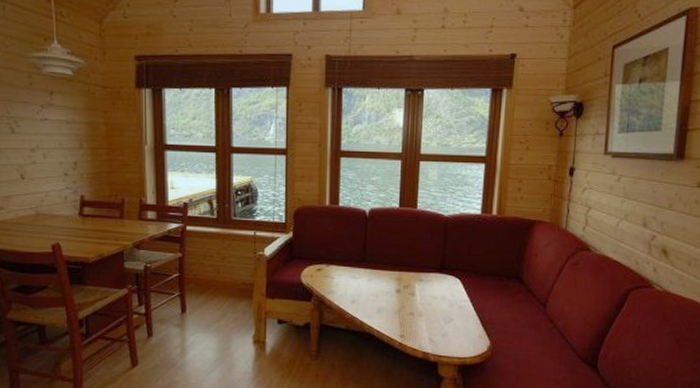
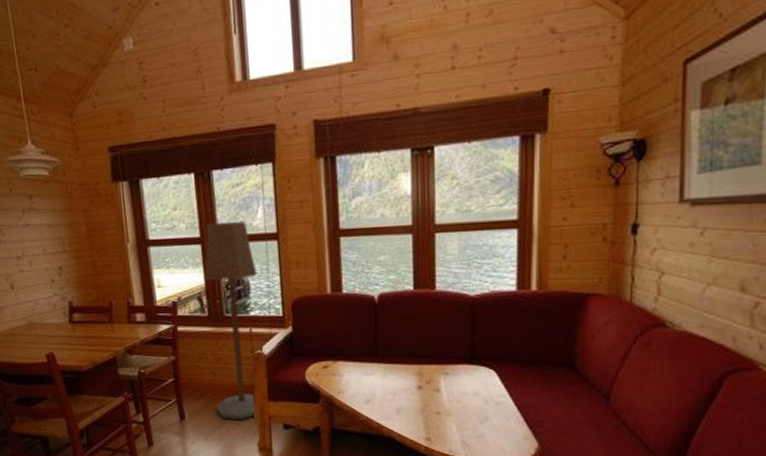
floor lamp: none [216,134,265,314] -> present [204,221,258,420]

